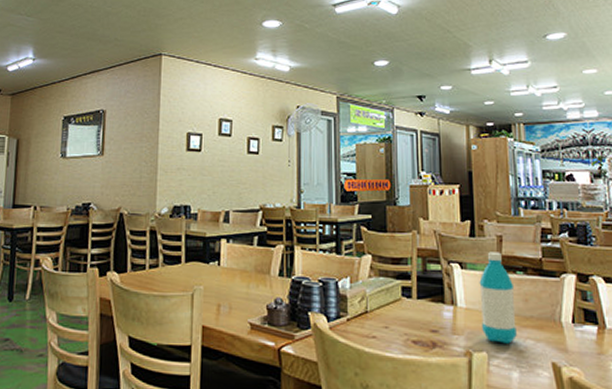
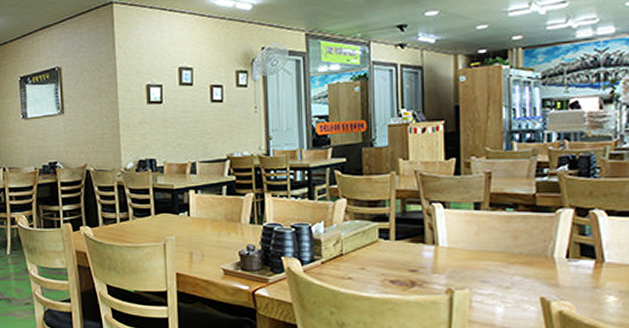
water bottle: present [479,251,517,344] -> none [464,189,503,281]

